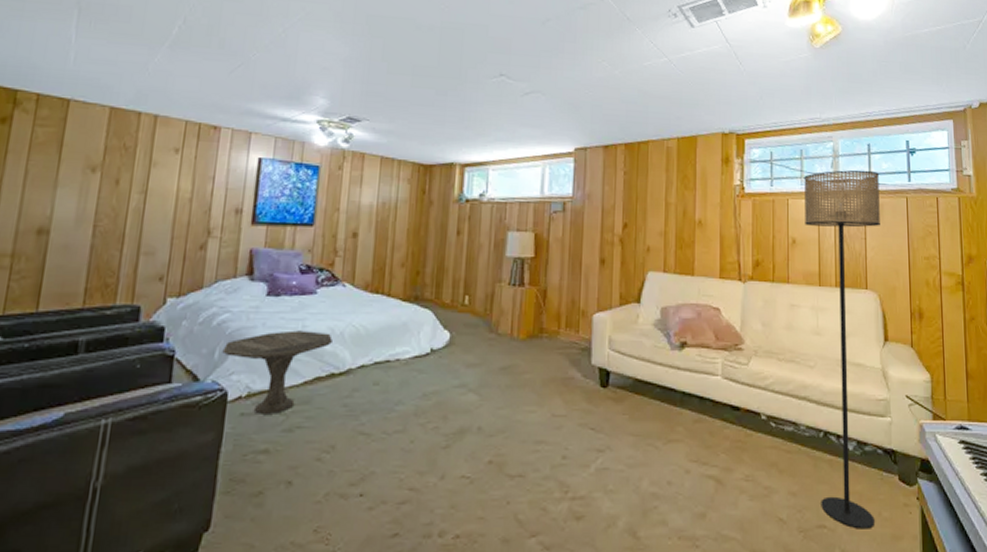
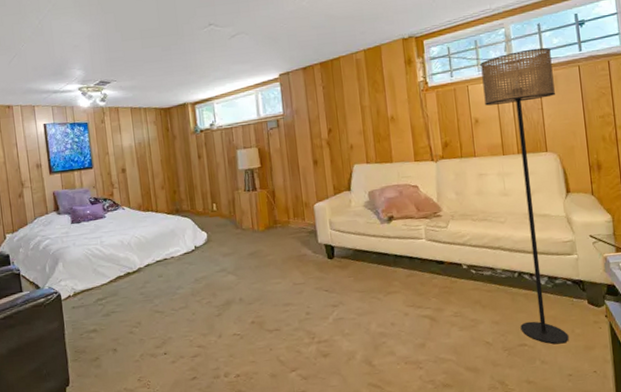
side table: present [222,330,333,414] -> none [50,244,124,306]

